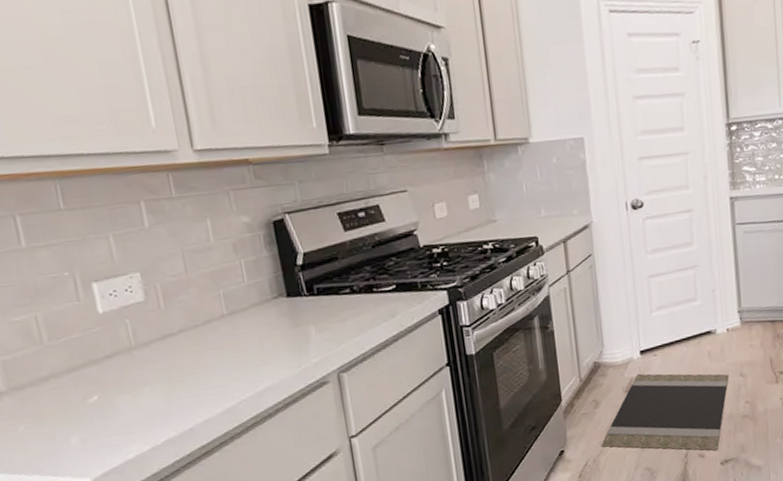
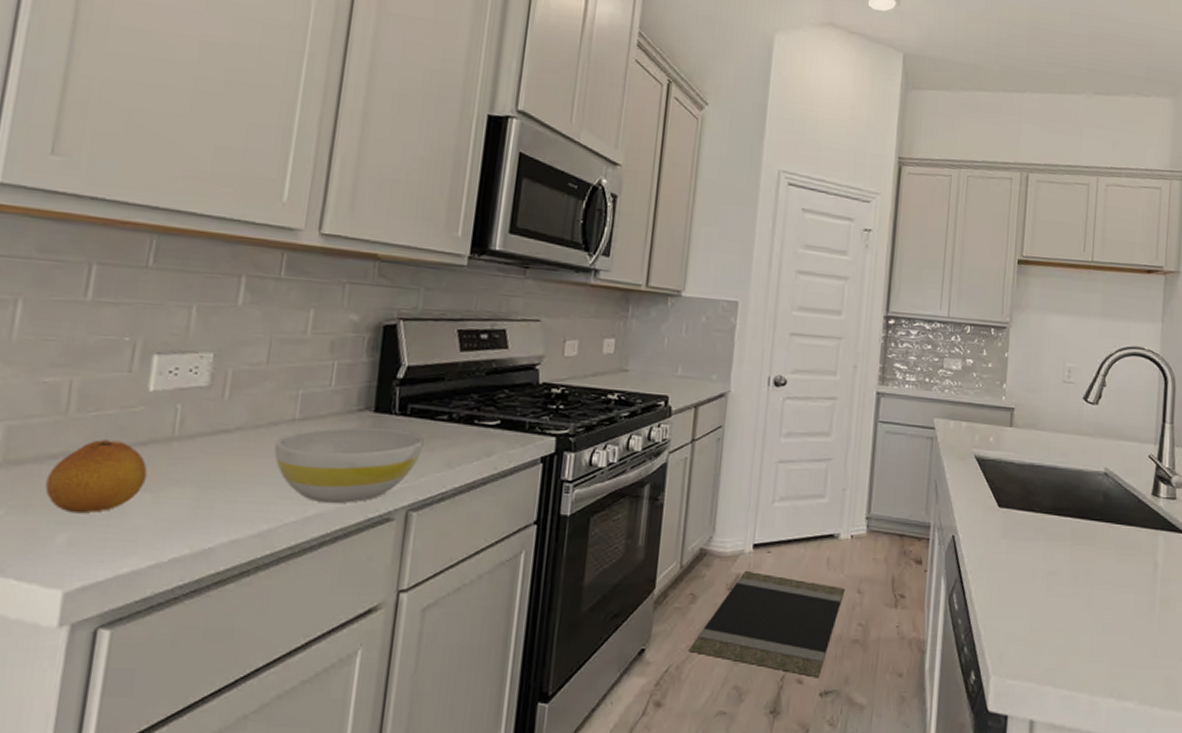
fruit: none [46,357,123,420] -> present [45,438,148,514]
bowl: none [213,307,337,379] -> present [274,426,424,503]

